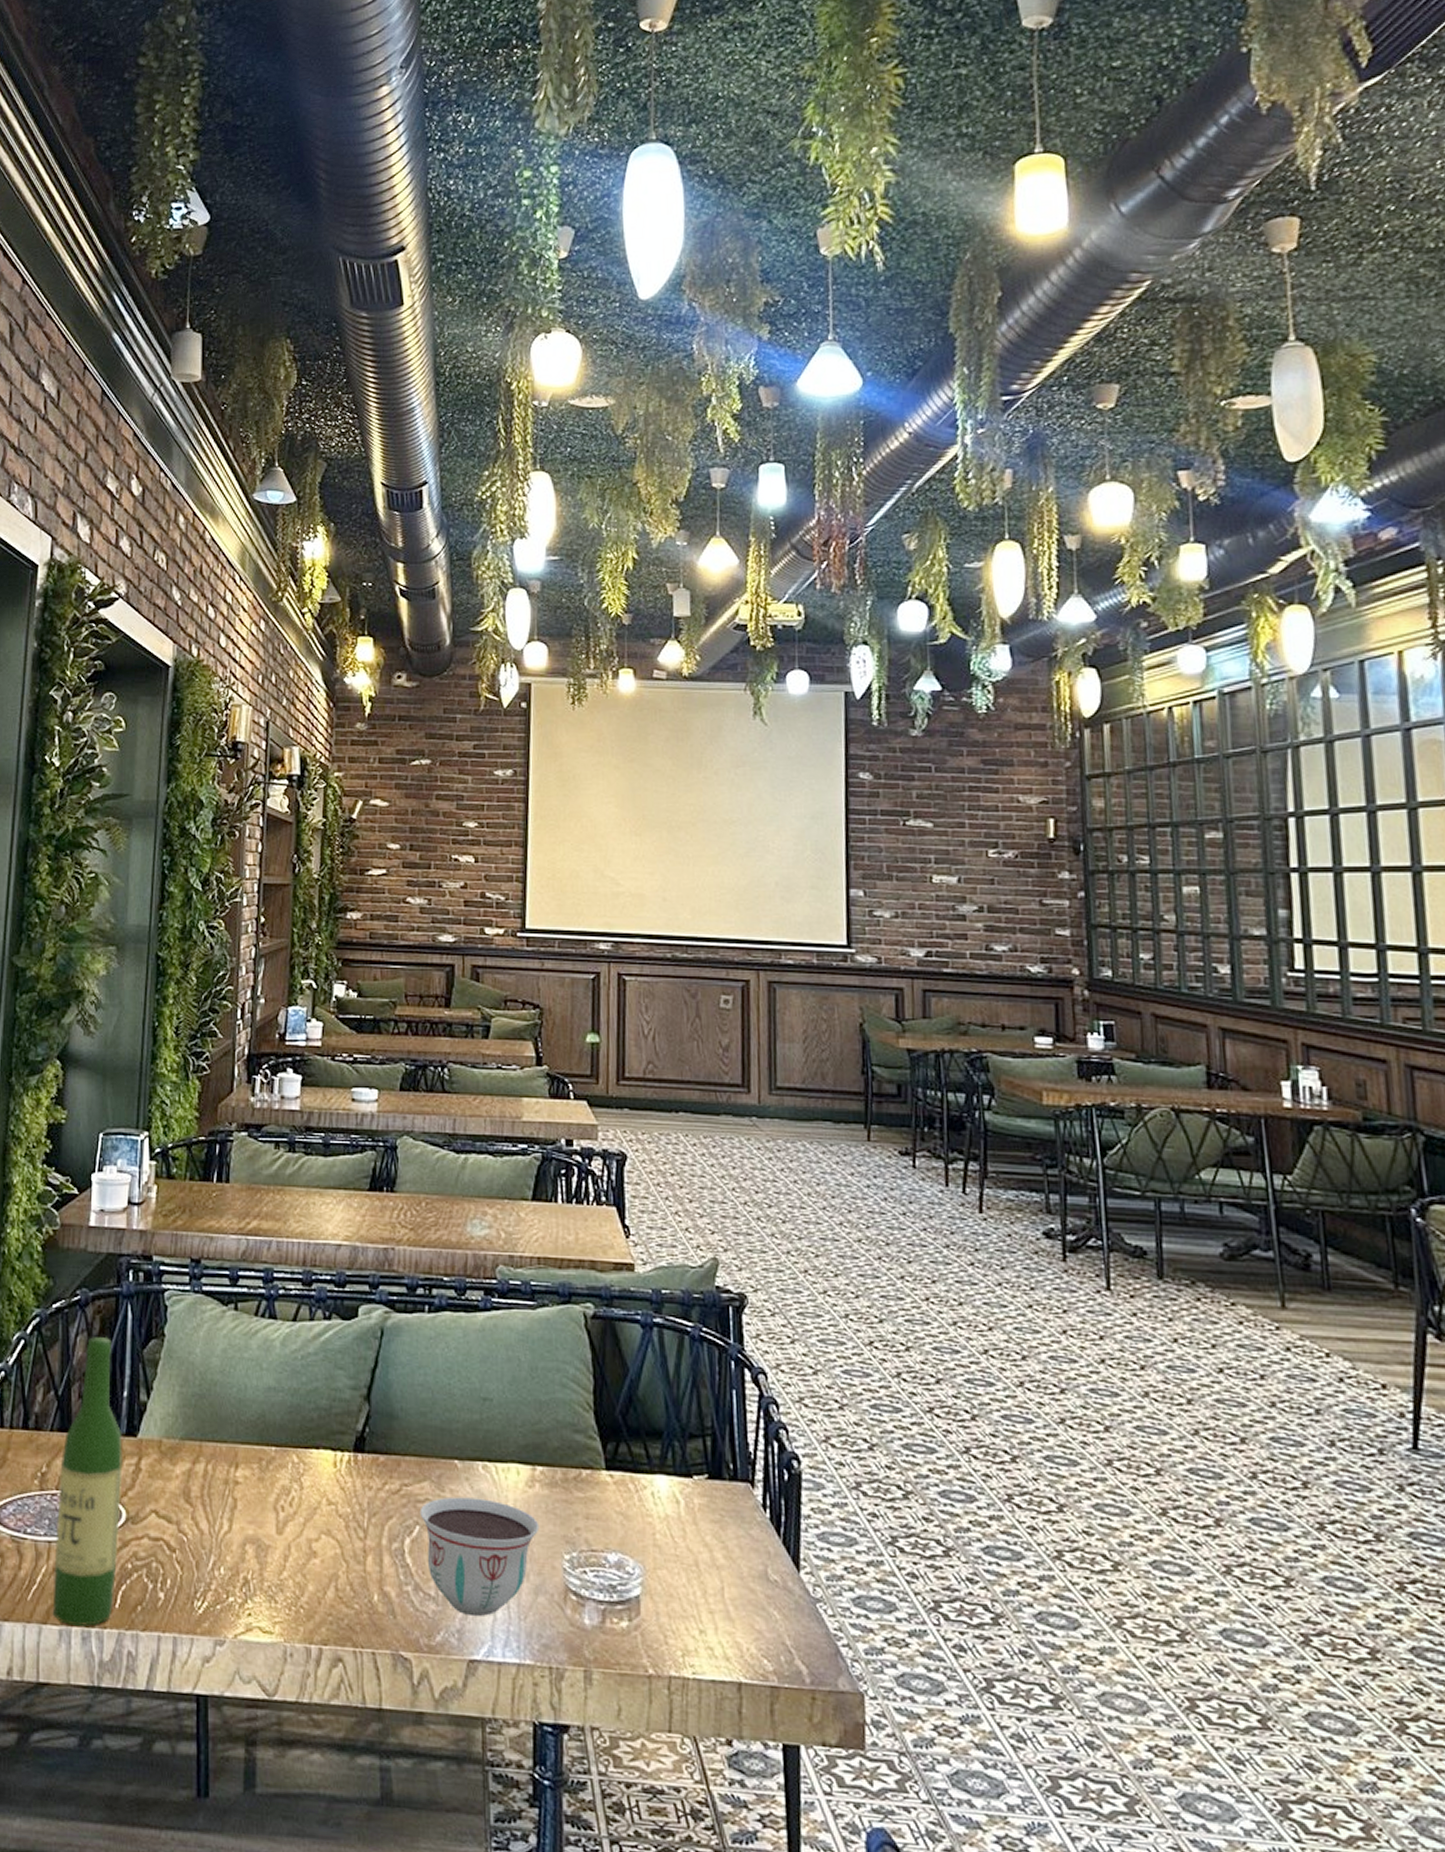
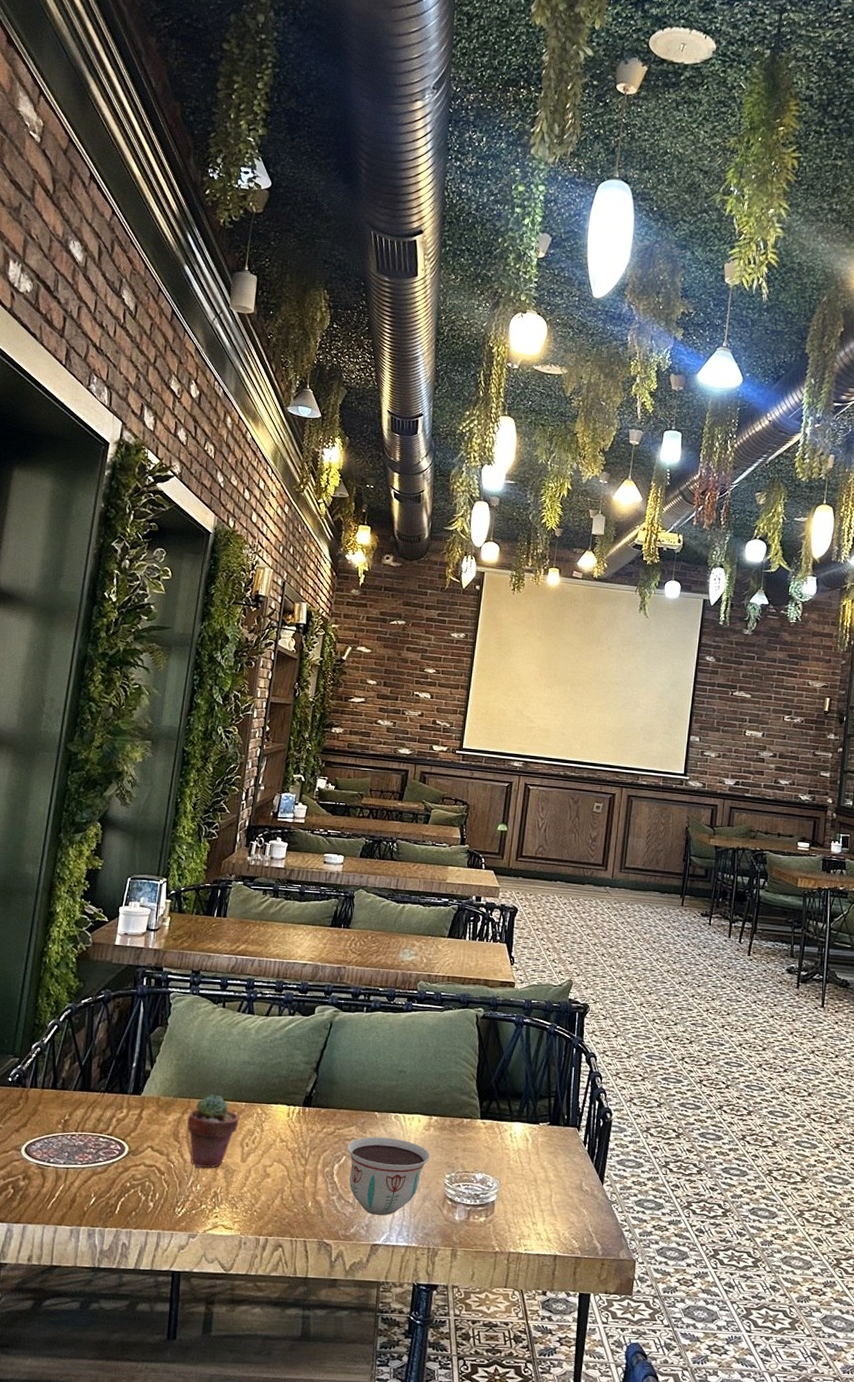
wine bottle: present [52,1337,123,1627] -> none [66,1024,129,1227]
potted succulent: none [199,1435,270,1543] -> present [187,1094,240,1168]

